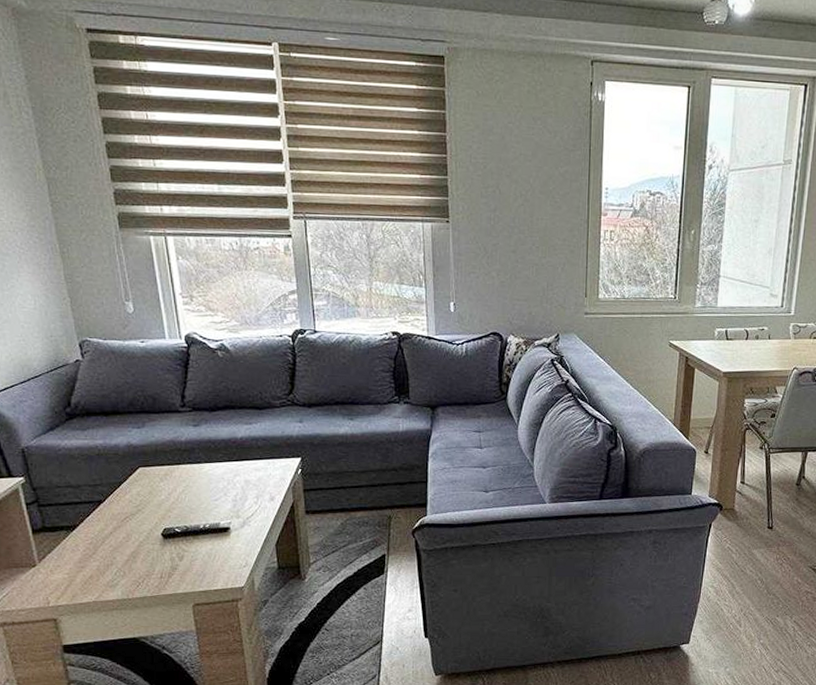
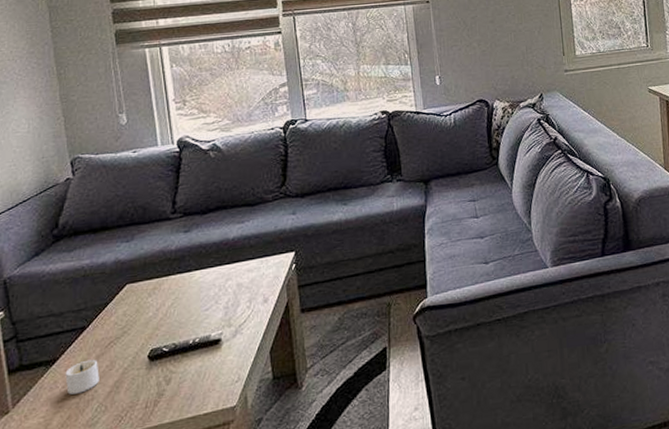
candle: none [85,530,117,558] -> present [65,359,99,395]

